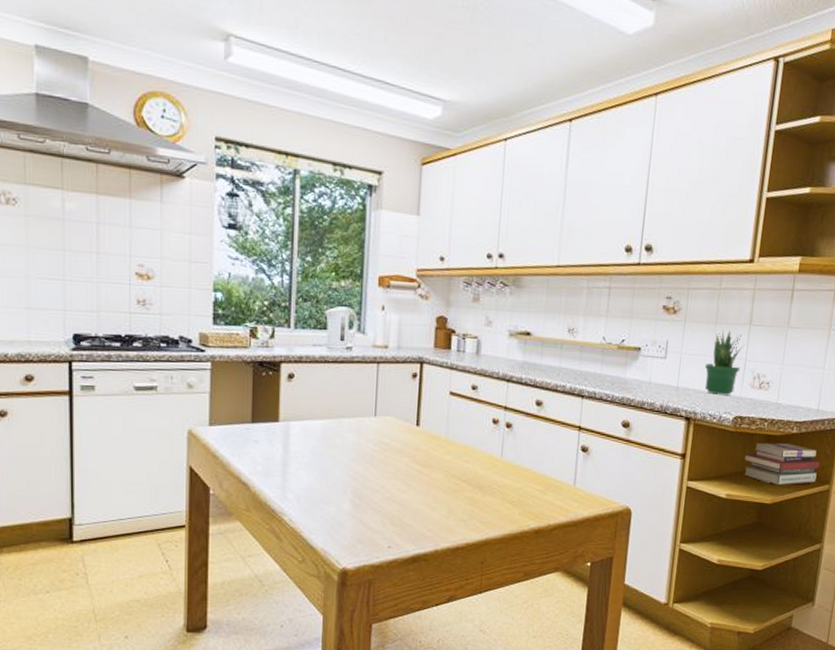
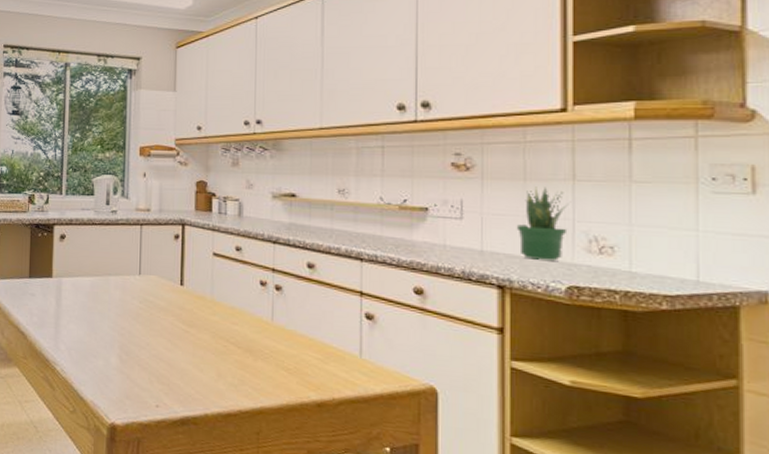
books: present [743,442,820,485] -> none [590,319,714,377]

